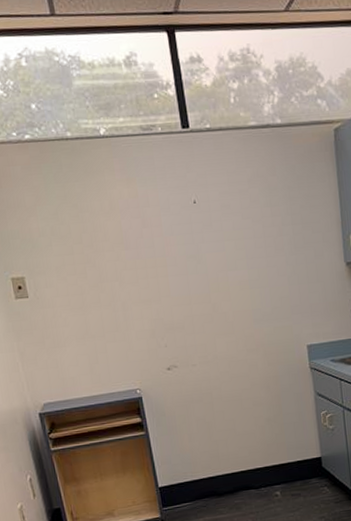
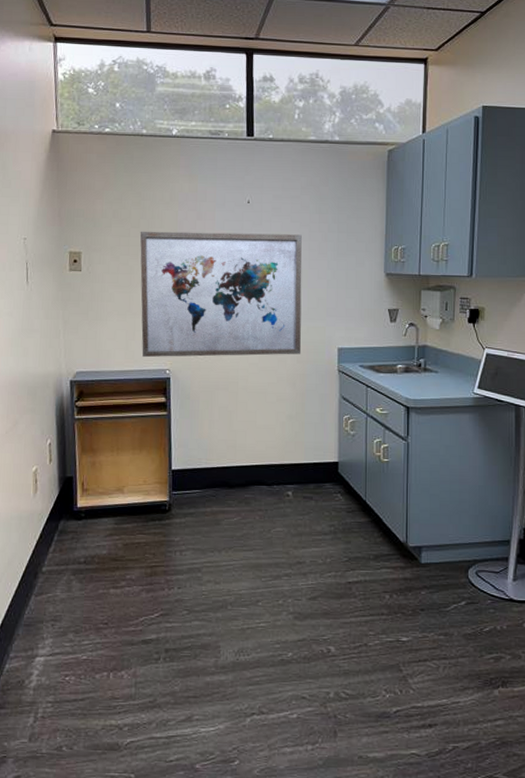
wall art: none [84,231,271,380] -> present [140,231,302,358]

